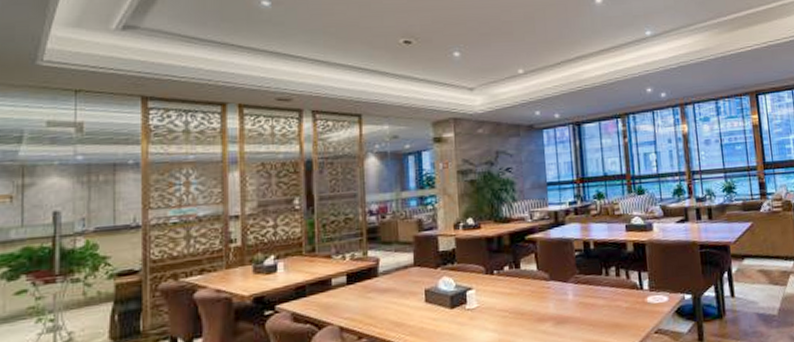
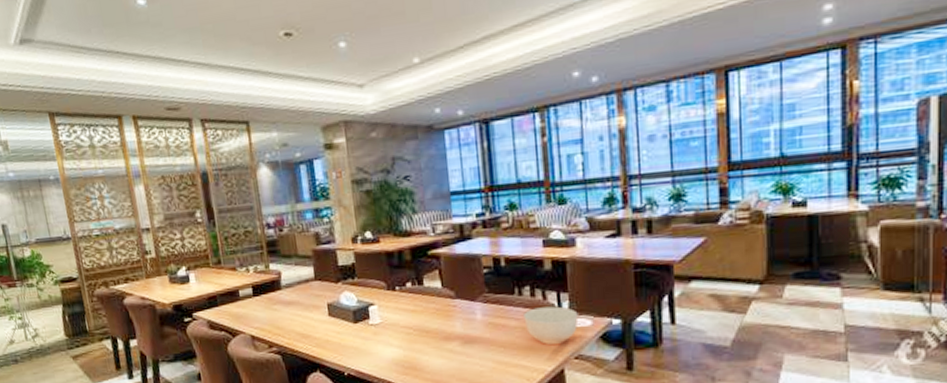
bowl: none [610,284,657,322] -> present [523,306,579,346]

